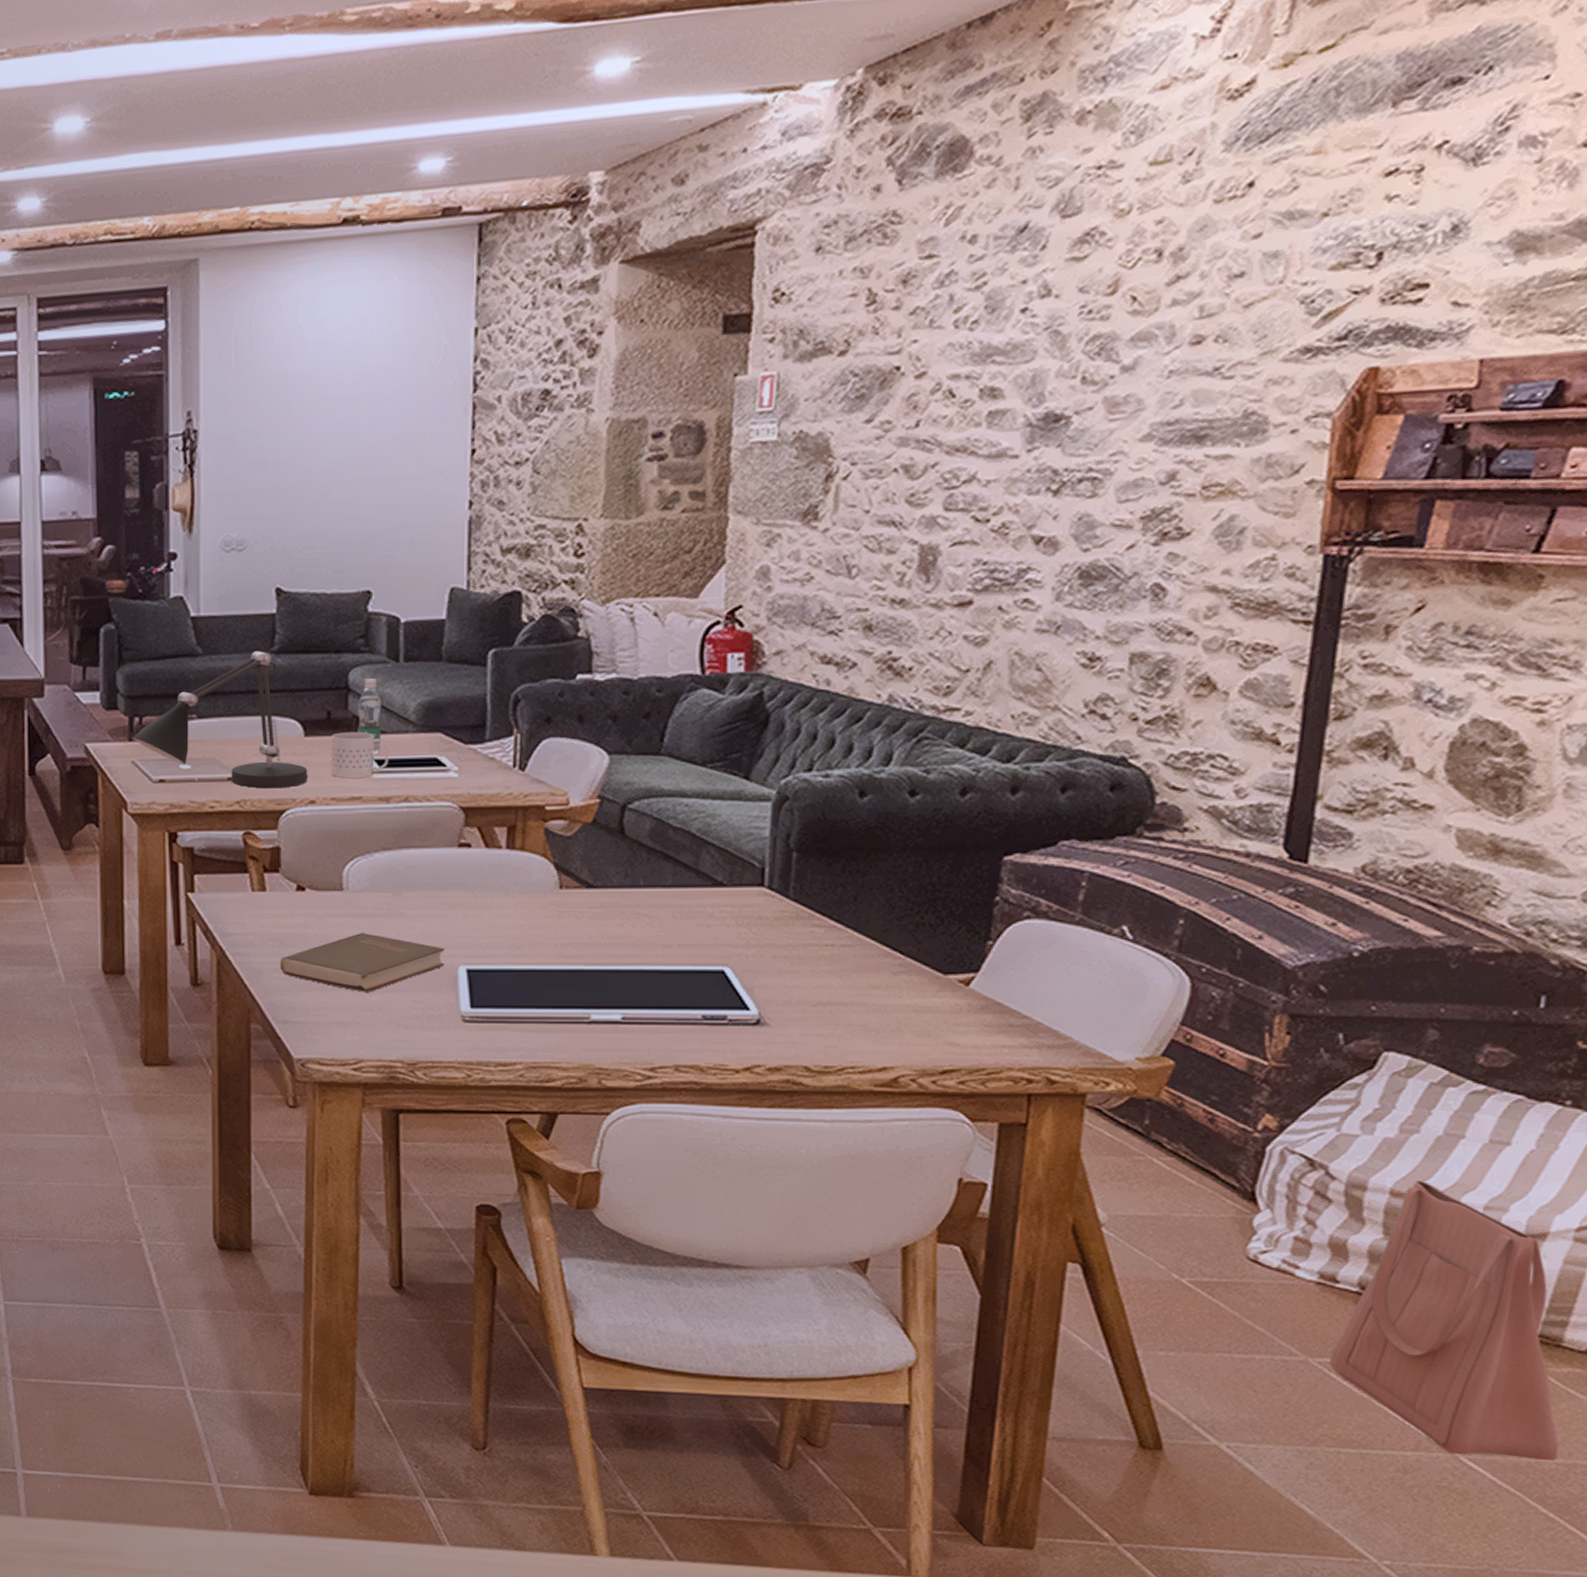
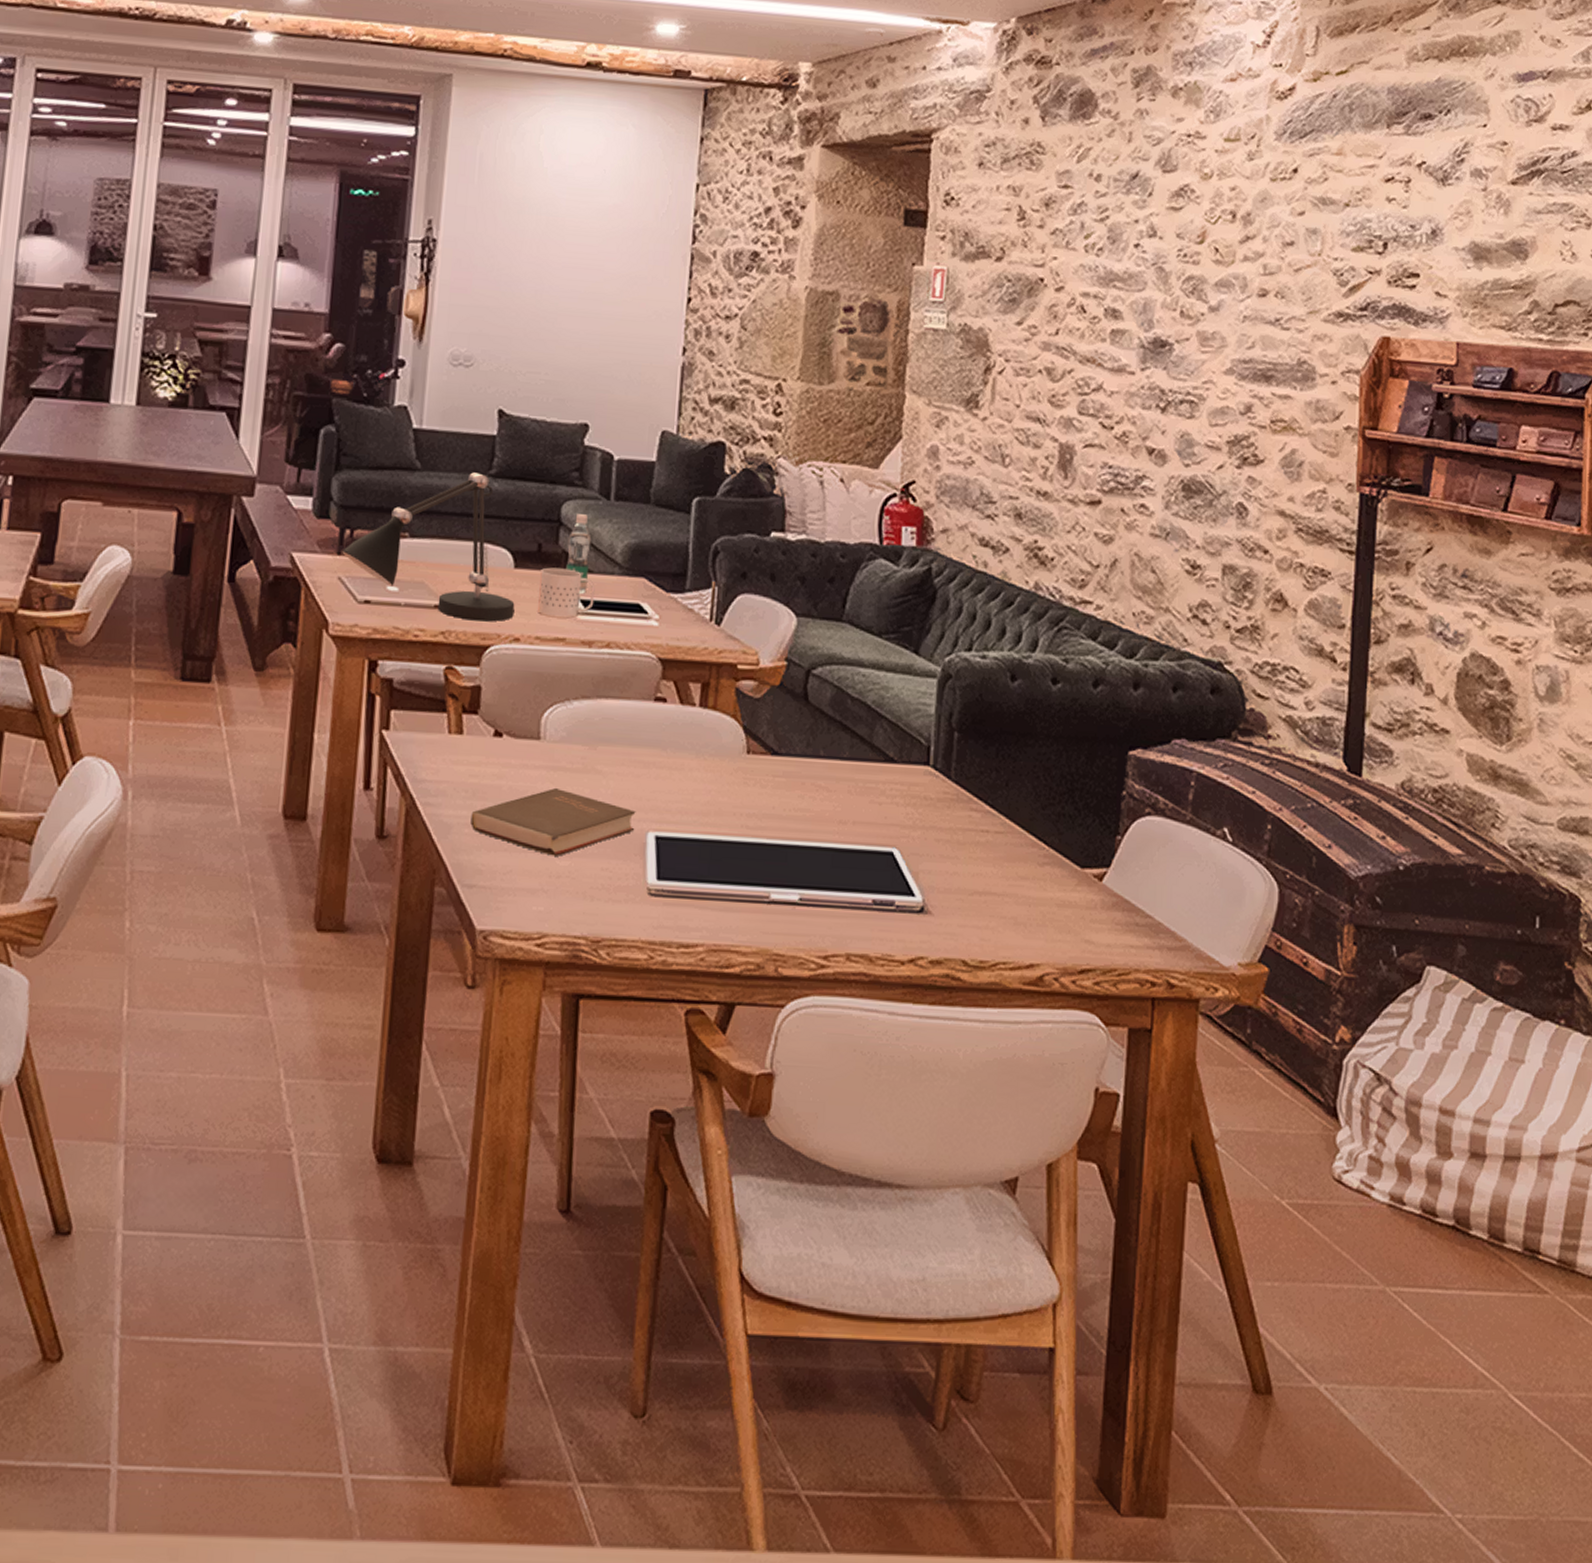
shopping bag: present [1329,1180,1559,1461] -> none [1403,1097,1581,1396]

